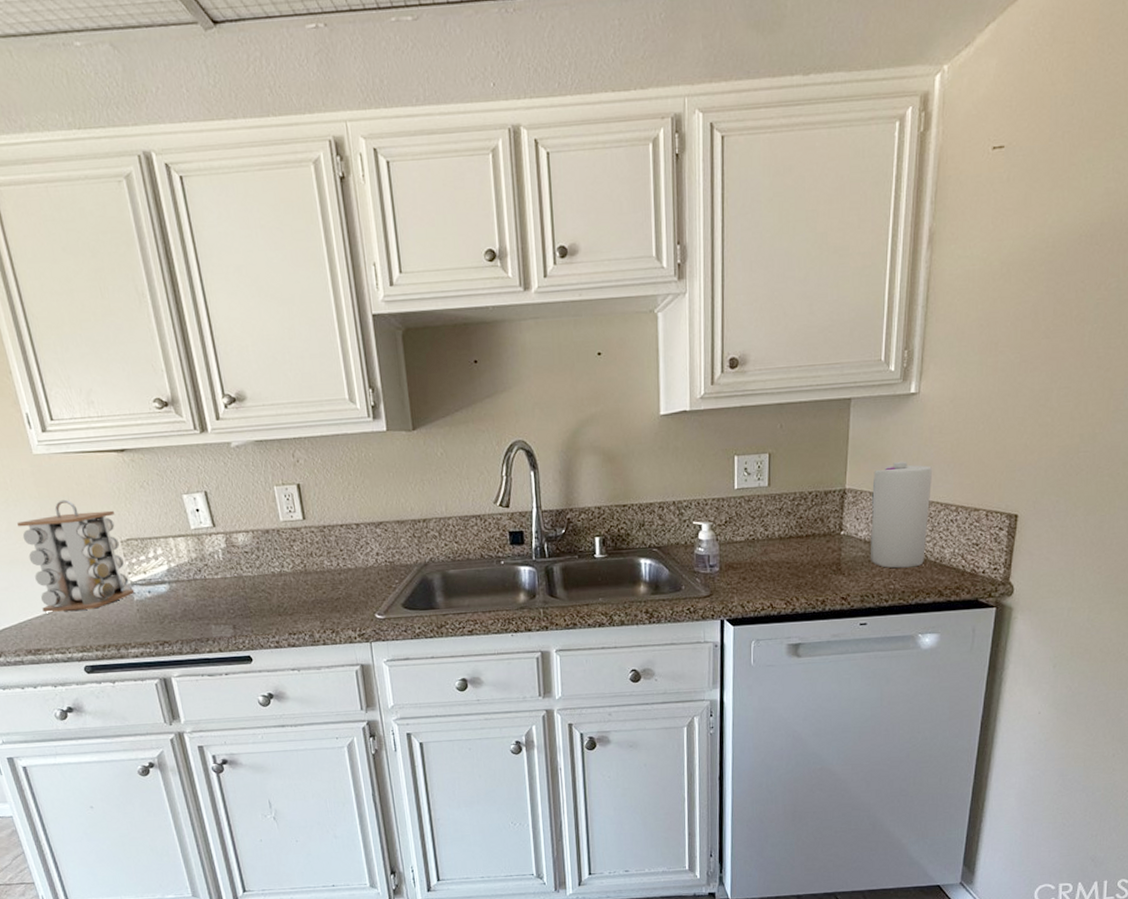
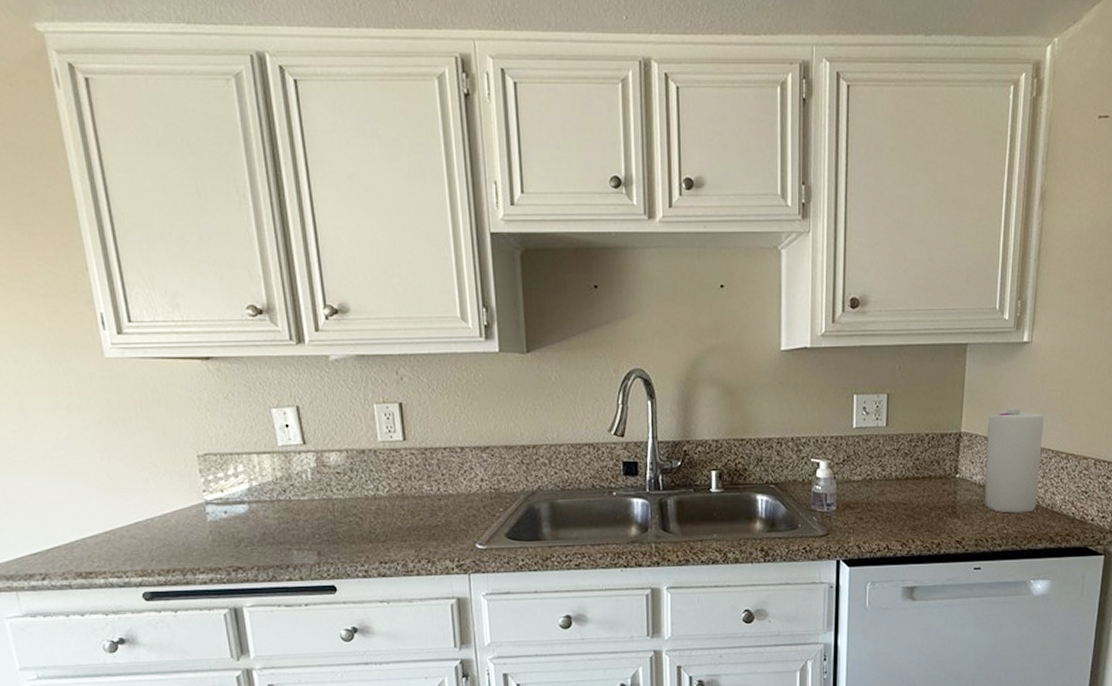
spice rack: present [17,499,135,613] -> none [79,408,209,532]

